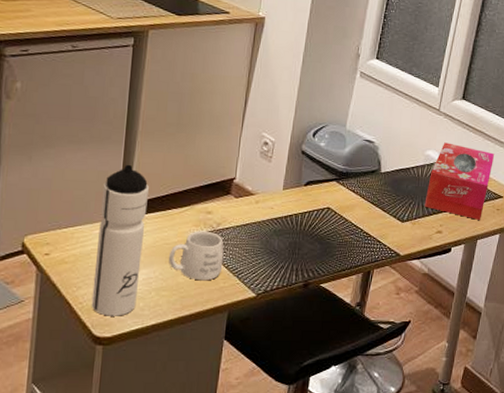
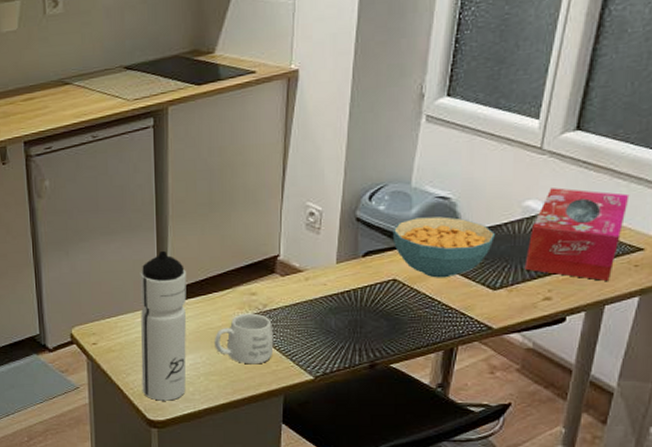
cereal bowl: none [329,156,405,209] -> present [392,216,495,278]

